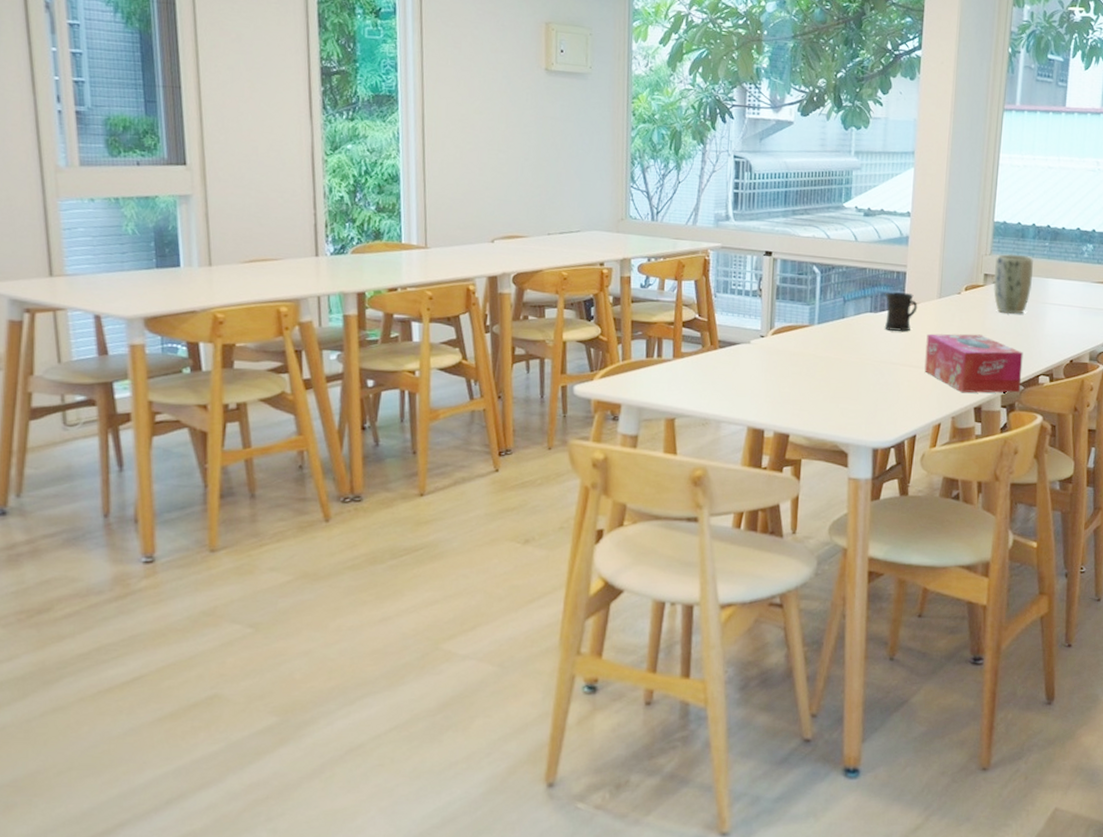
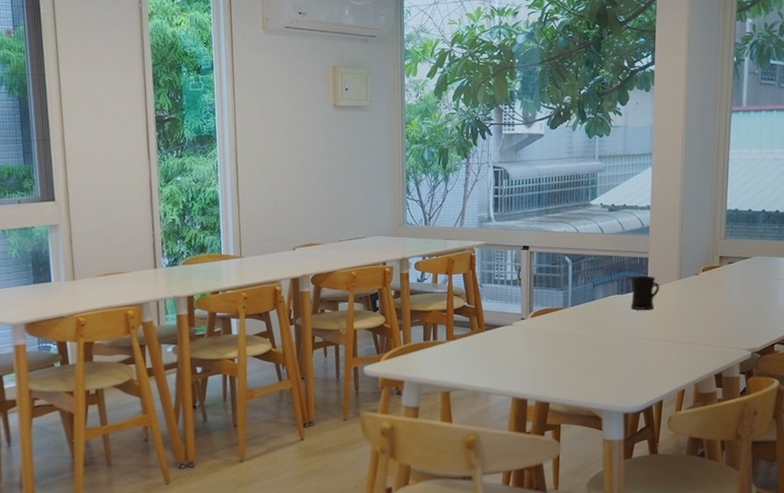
tissue box: present [924,333,1023,393] -> none [668,309,759,362]
plant pot: present [993,253,1033,314] -> none [728,237,764,290]

